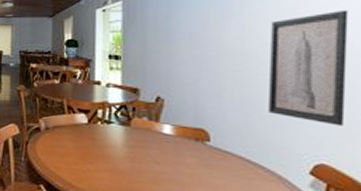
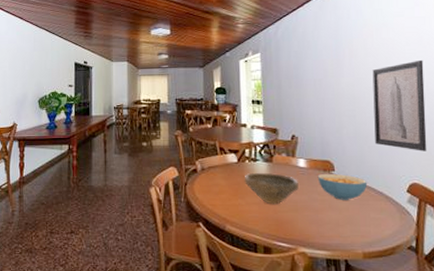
bowl: none [94,136,162,174] -> present [244,172,299,205]
cereal bowl: none [186,143,254,177] -> present [317,173,368,200]

